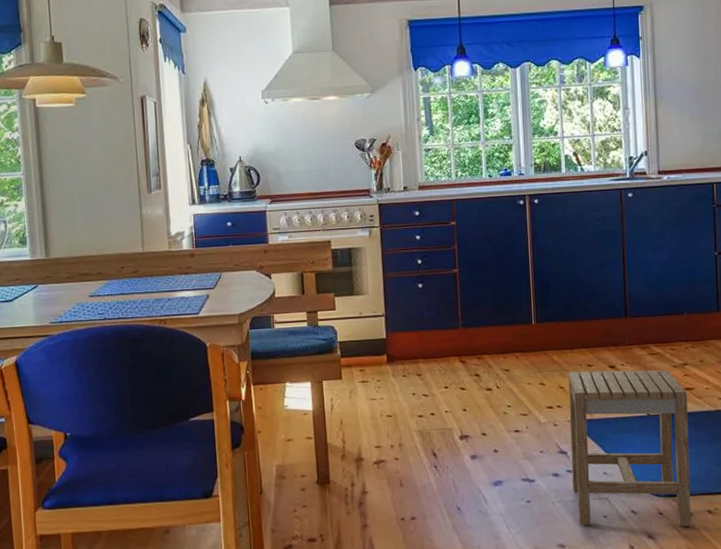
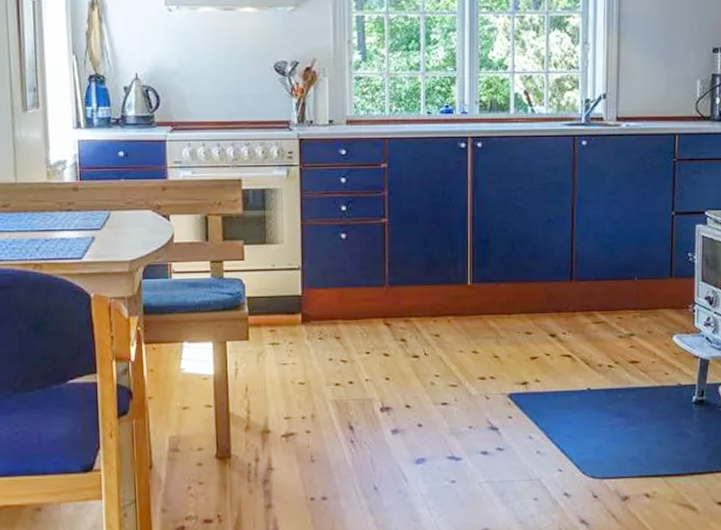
stool: present [568,370,691,527] -> none [502,338,631,511]

